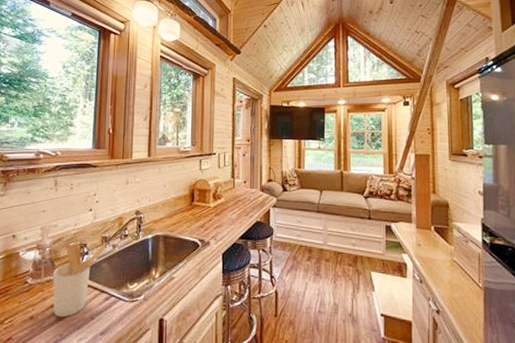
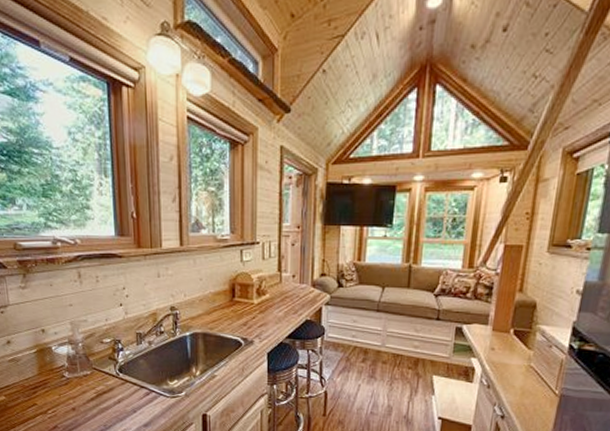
utensil holder: present [52,242,107,318] -> none [89,338,142,410]

